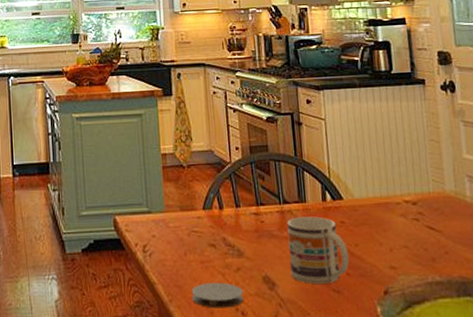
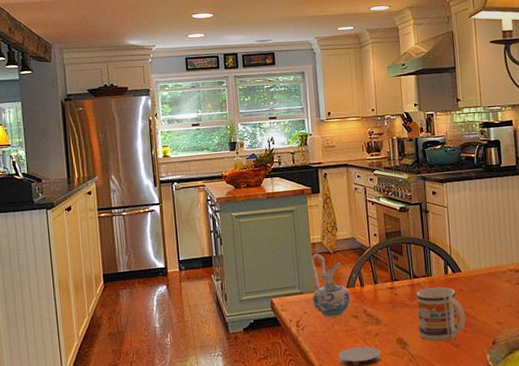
ceramic pitcher: none [159,166,207,244] -> present [309,253,350,318]

